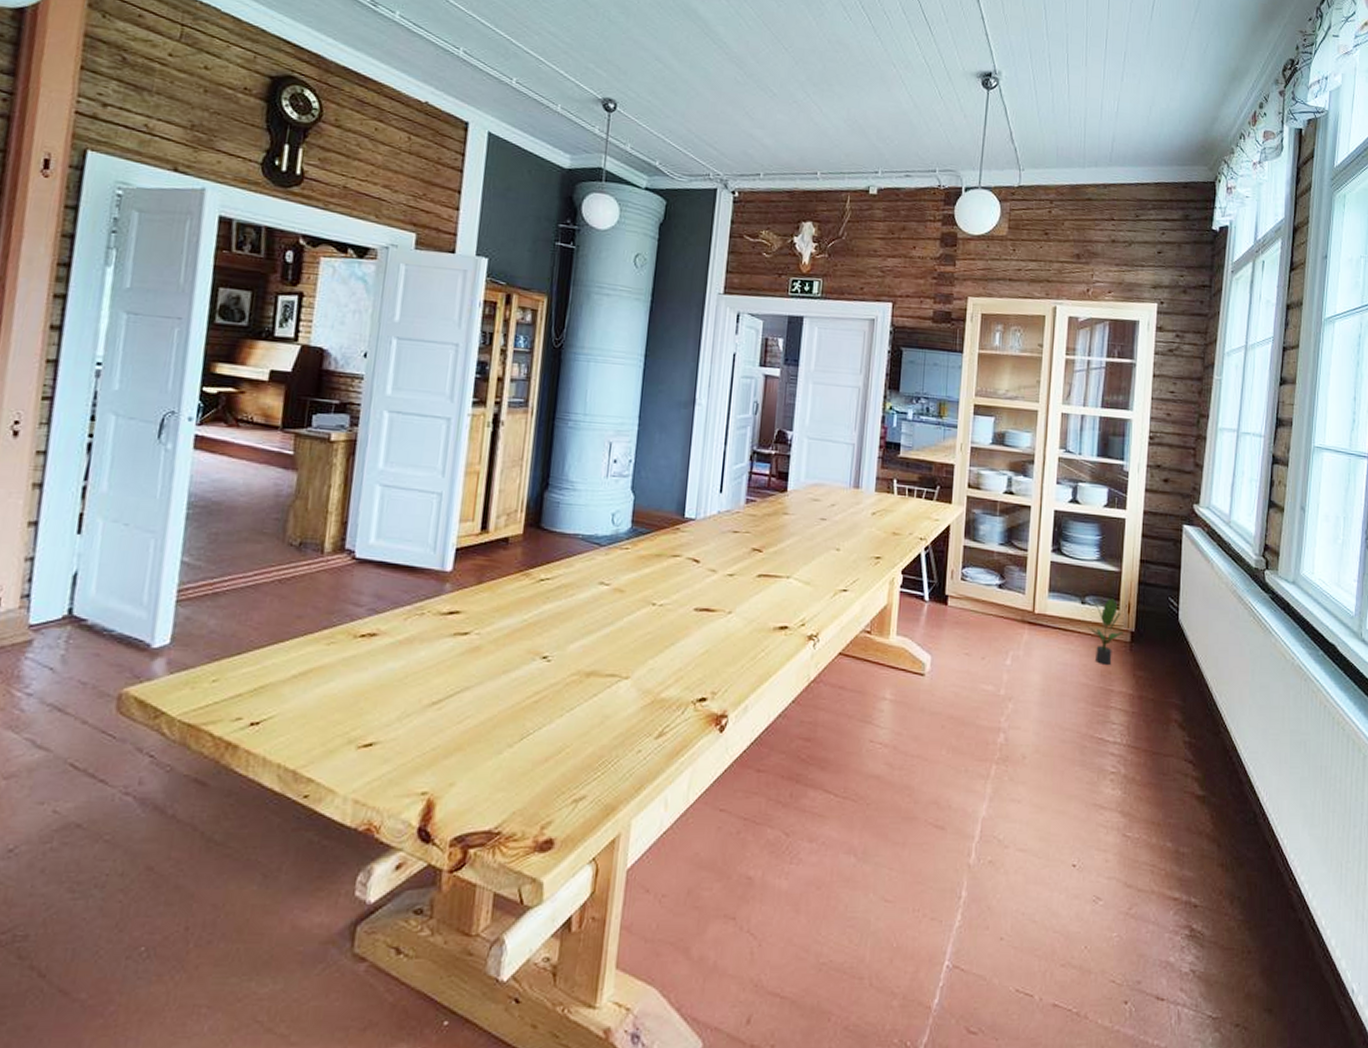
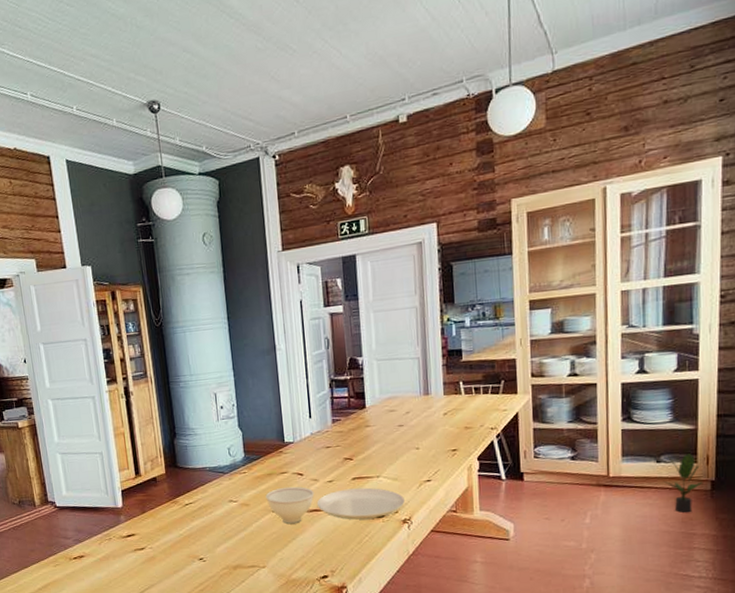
bowl: none [647,574,709,623] -> present [265,486,314,524]
plate: none [709,587,814,629] -> present [316,487,405,520]

